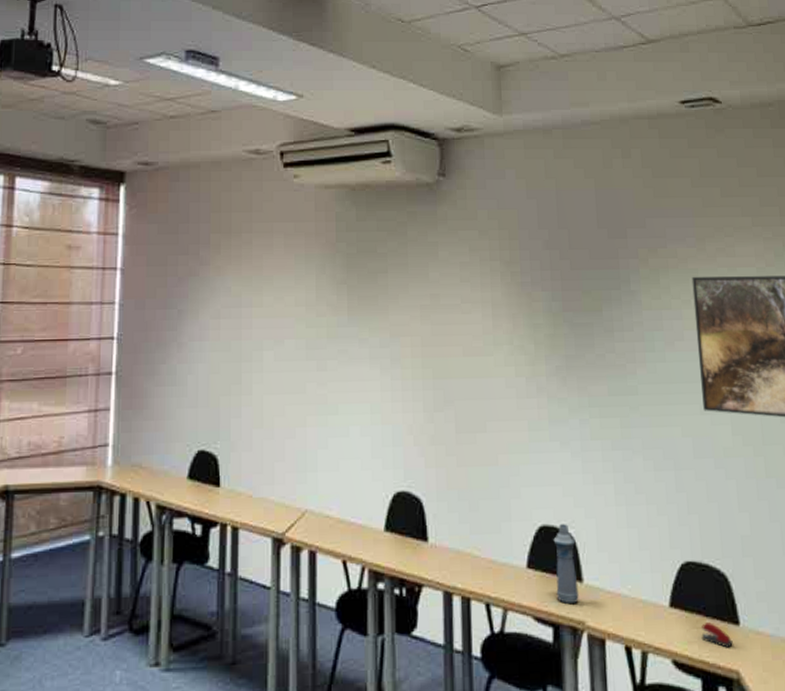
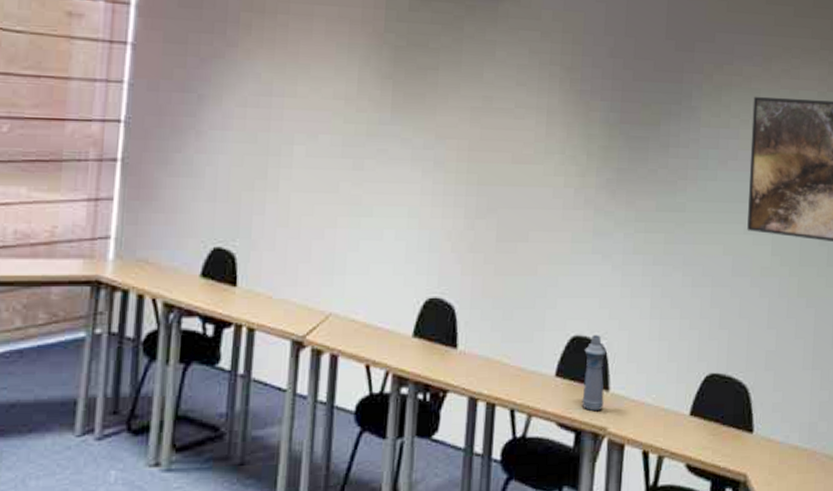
stapler: present [701,622,733,648] -> none [716,430,745,454]

